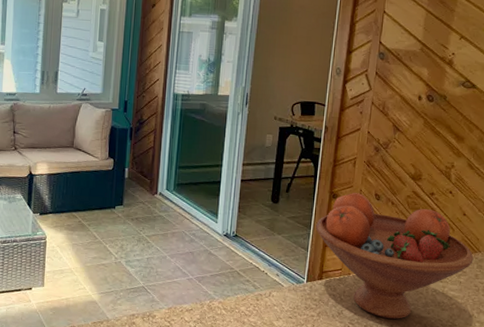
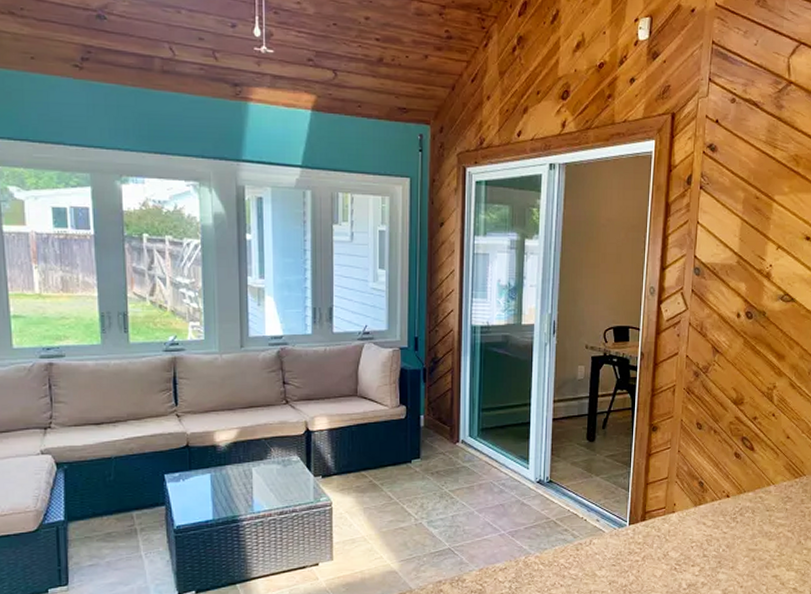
fruit bowl: present [316,193,474,320] -> none [636,423,799,556]

